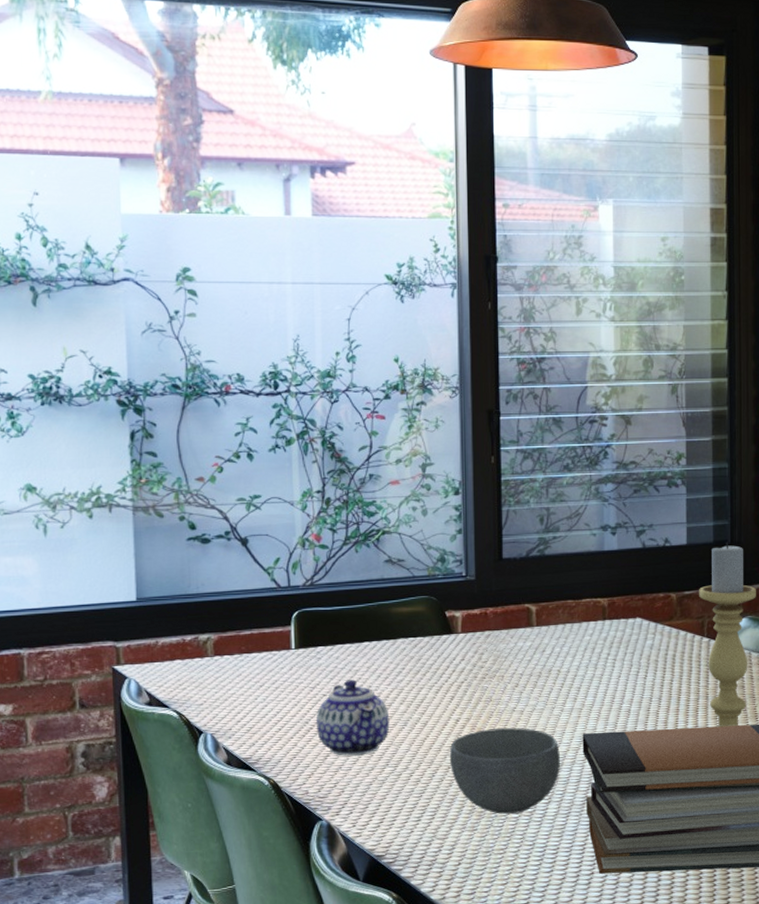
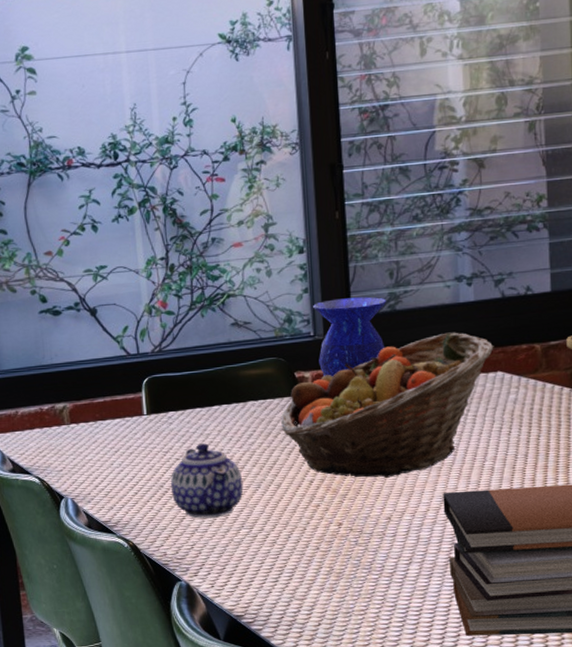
fruit basket: none [430,578,634,718] -> present [281,332,494,478]
bowl: present [449,728,560,814] -> none [304,488,420,575]
vase: none [466,540,537,618] -> present [313,297,387,377]

